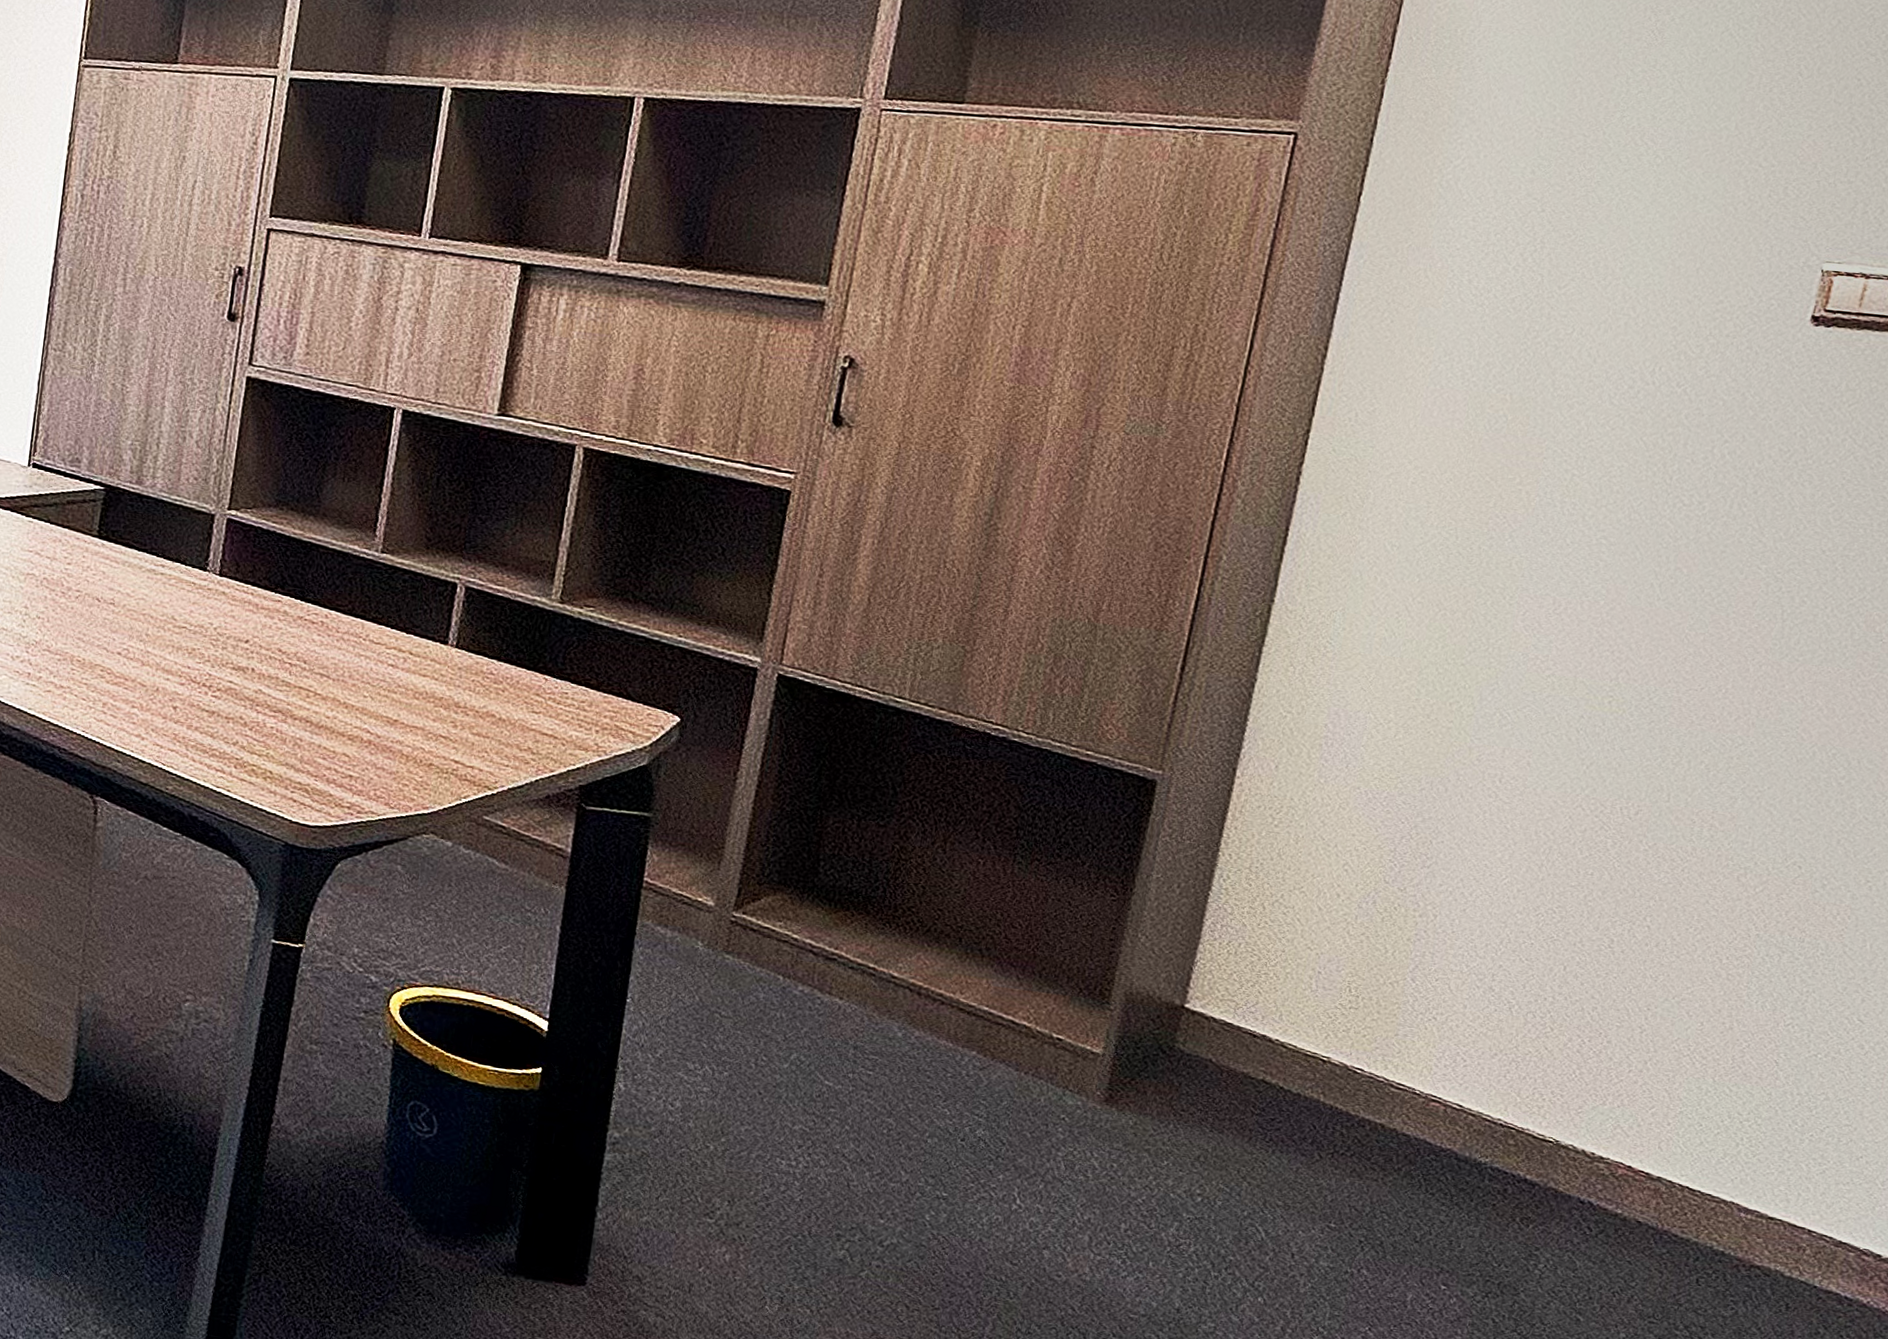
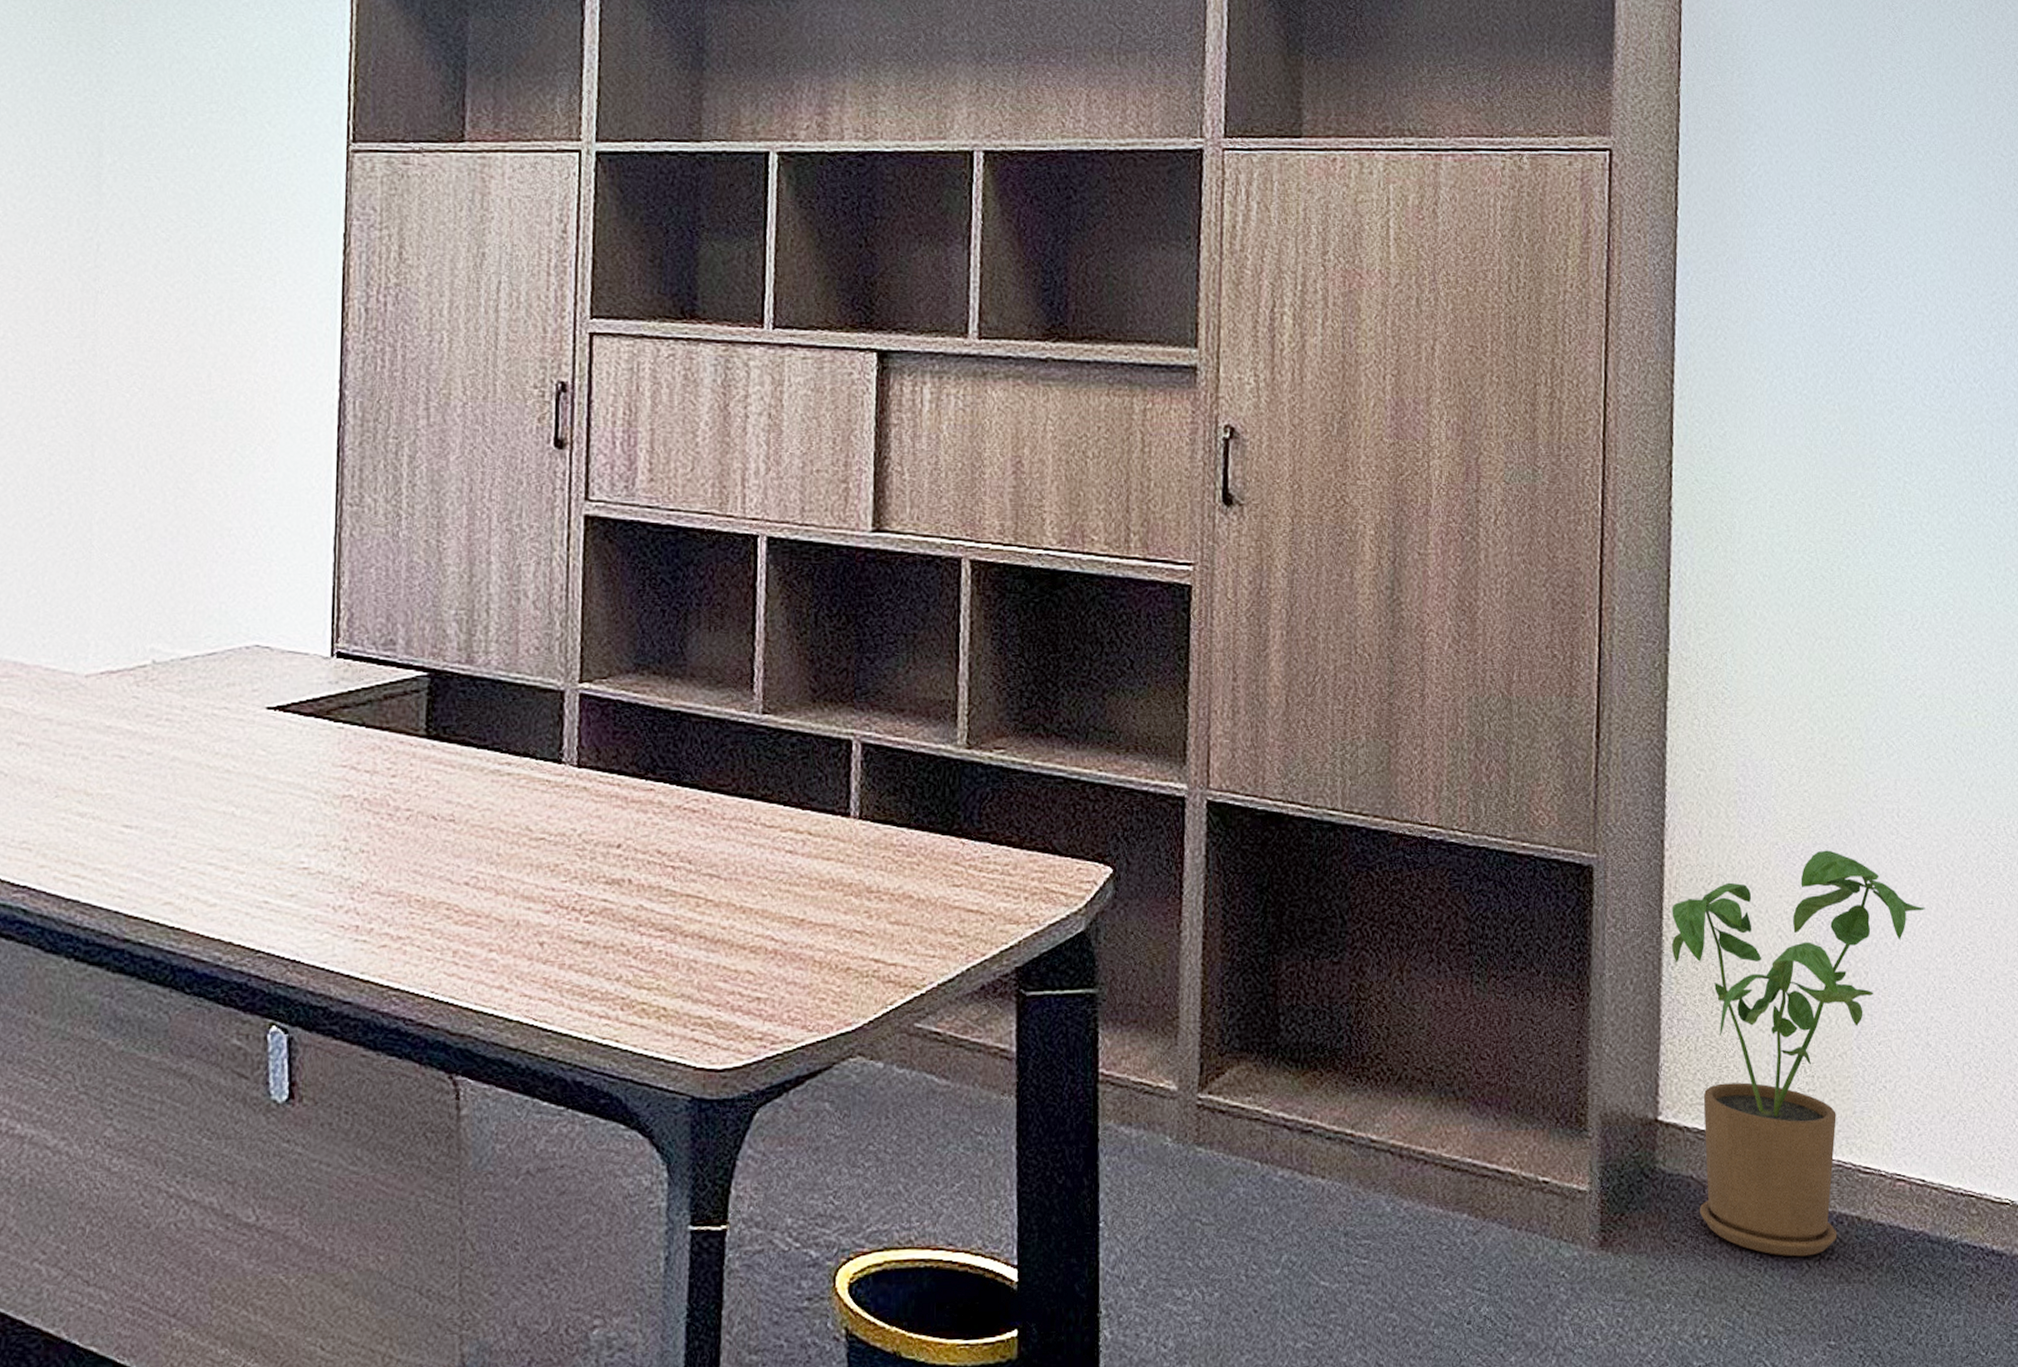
house plant: none [1213,801,1514,1149] -> present [1671,850,1925,1257]

